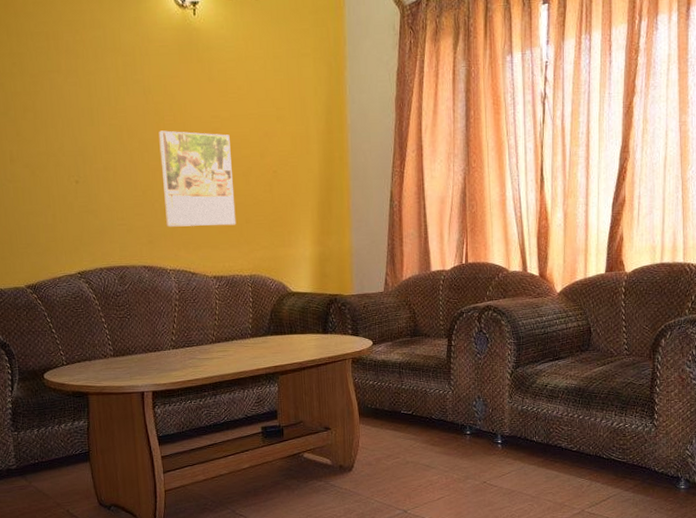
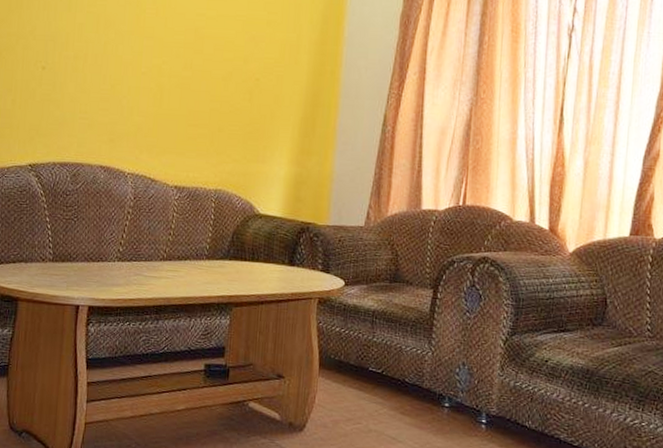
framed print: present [158,130,236,227] -> none [131,23,213,133]

